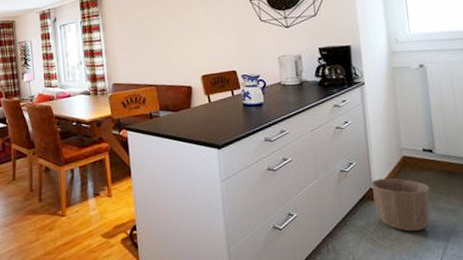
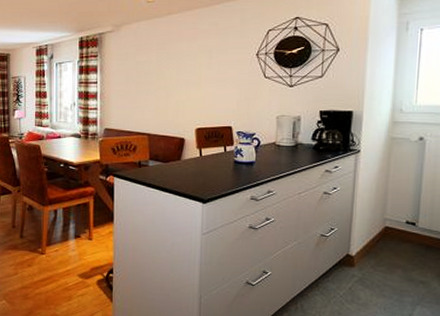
waste basket: present [370,178,430,232] -> none [348,245,406,299]

